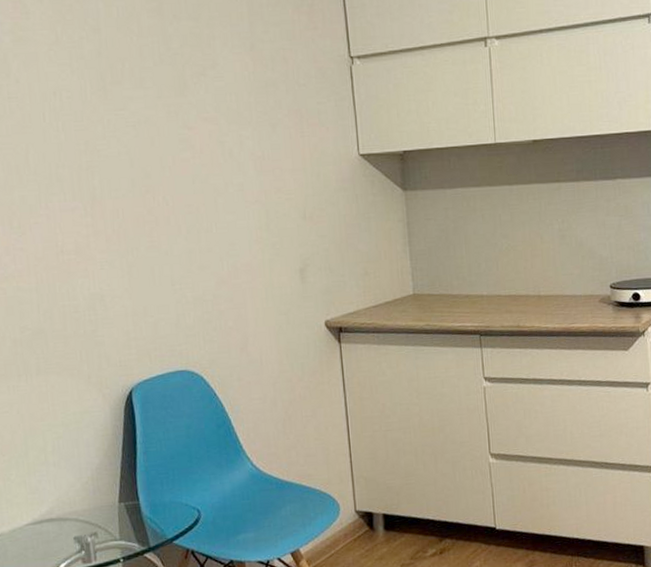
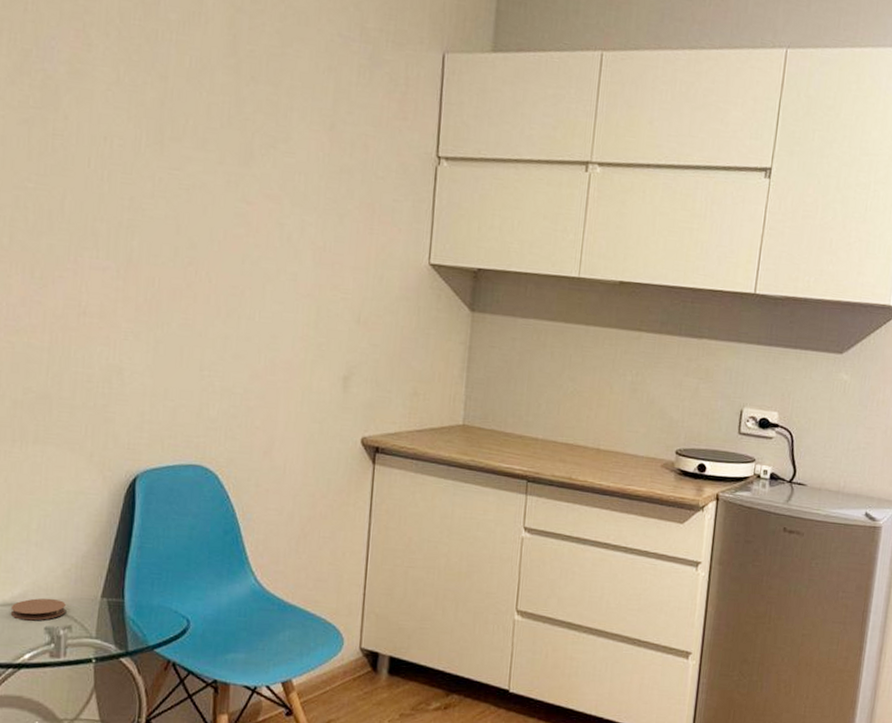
coaster: none [41,510,90,534] -> present [10,598,66,621]

